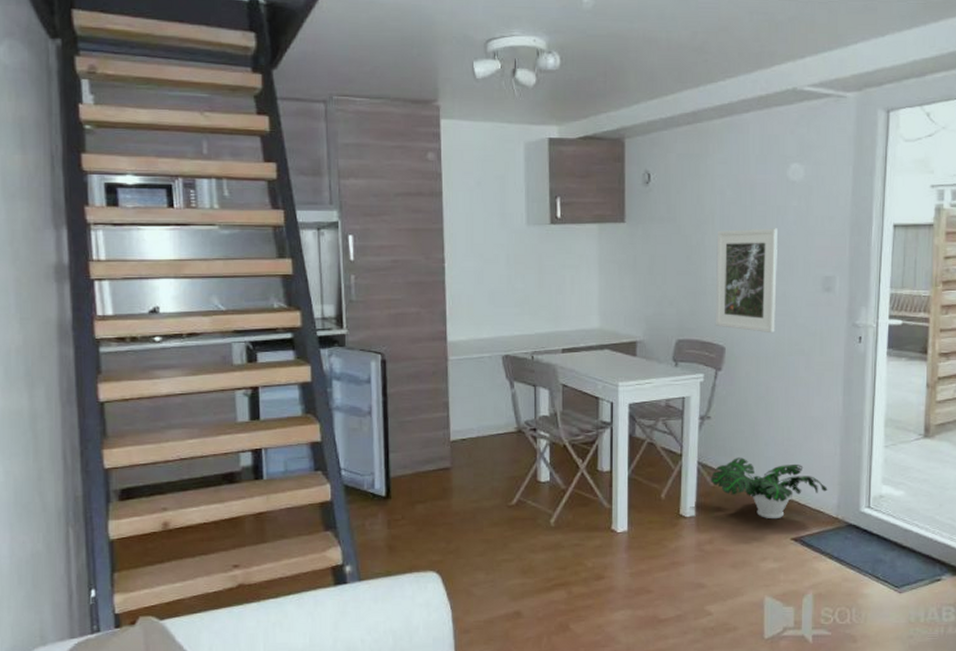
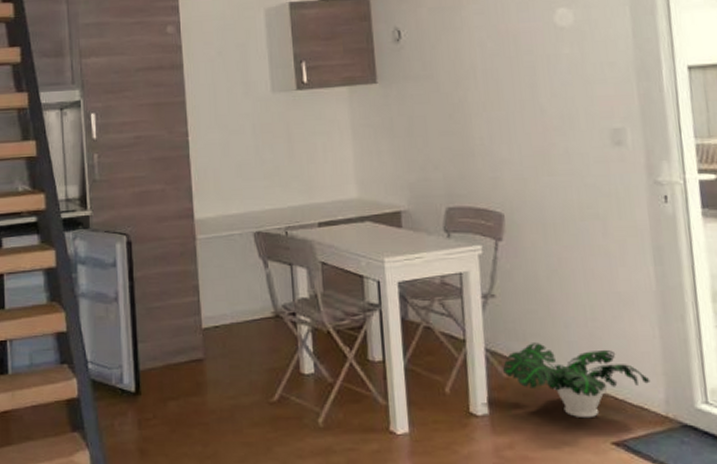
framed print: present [715,228,778,332] -> none [481,79,561,195]

